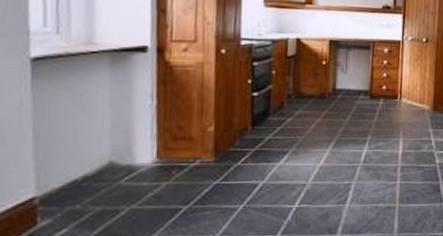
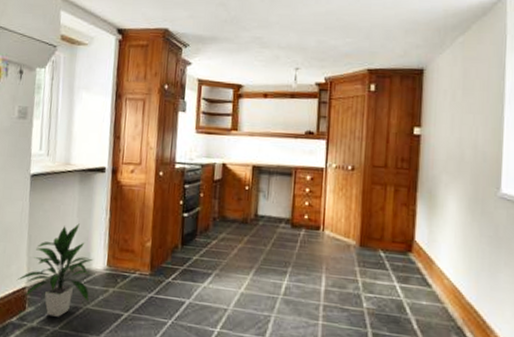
indoor plant: none [18,114,136,226] -> present [16,223,93,317]

